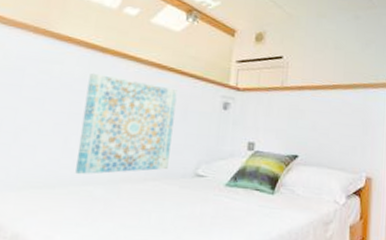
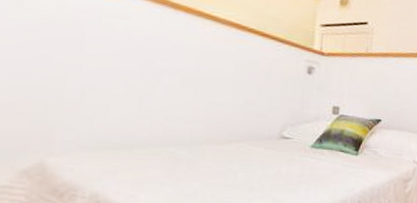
wall art: present [75,74,178,175] -> none [154,31,259,136]

